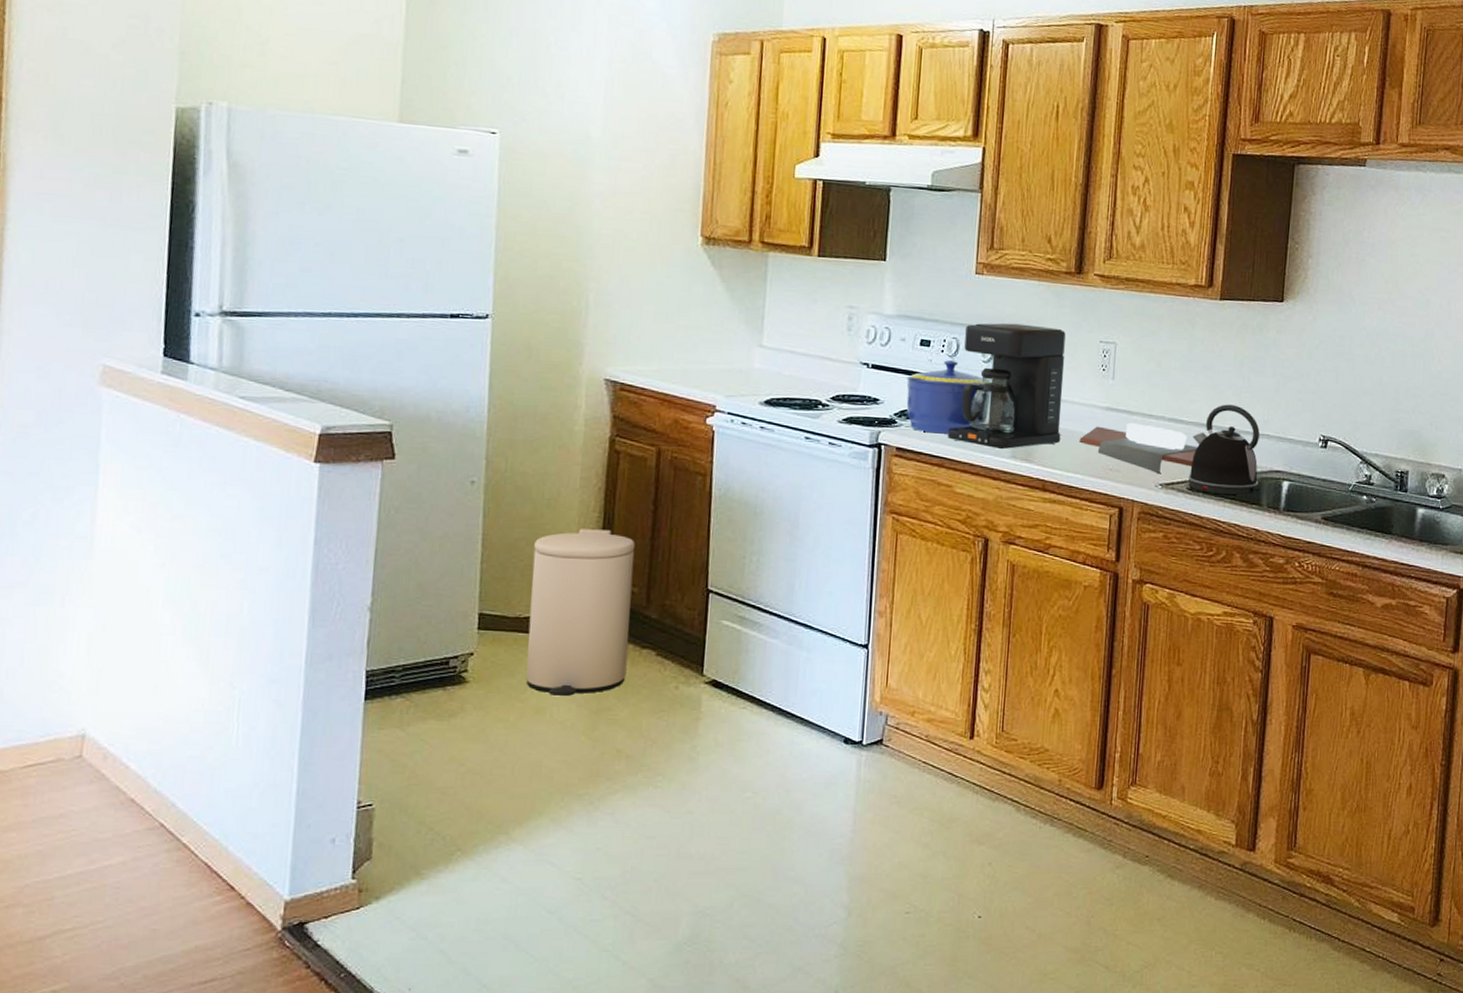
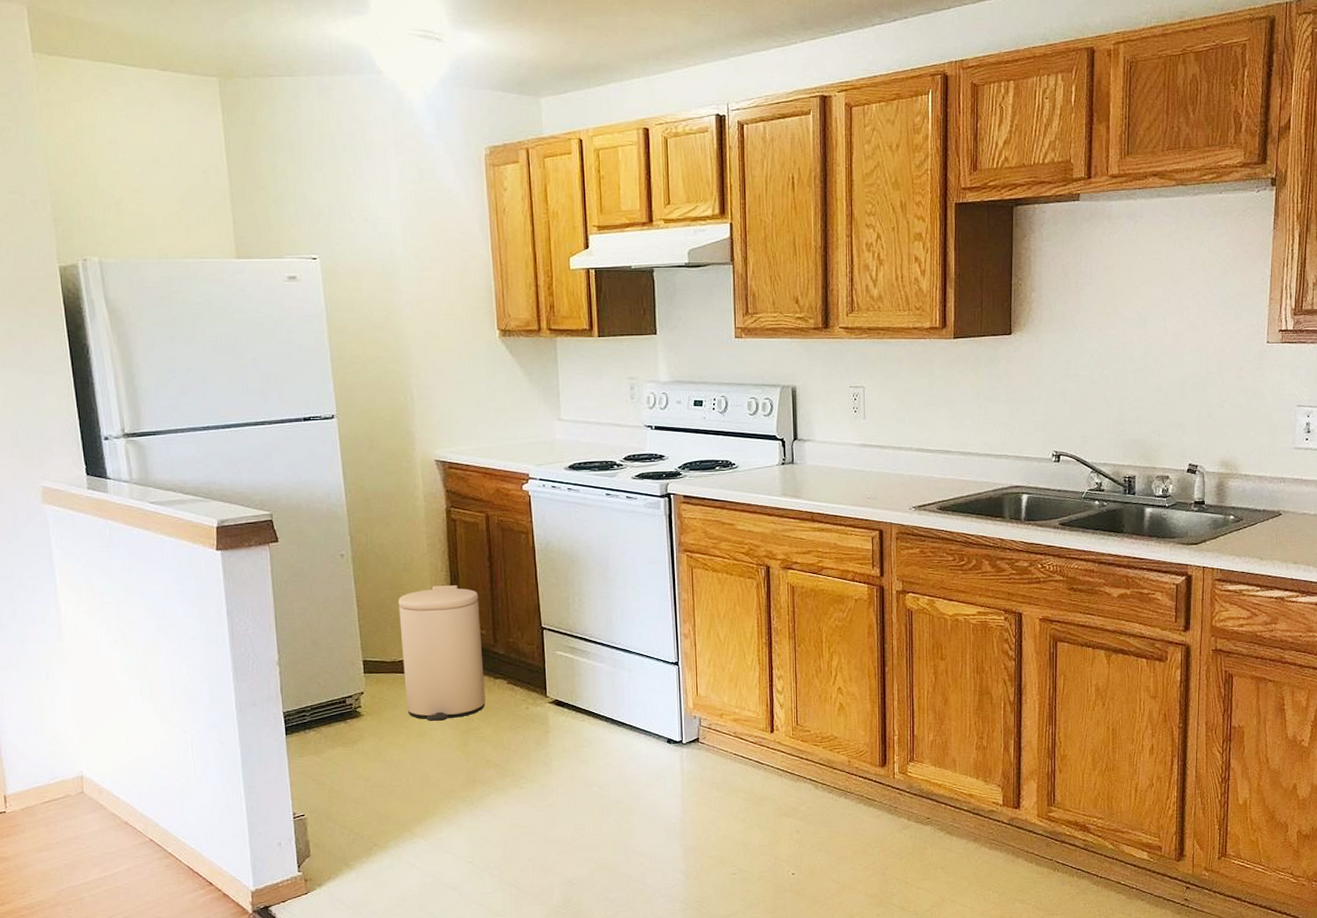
cooking pot: present [906,359,983,434] -> none [686,415,751,481]
coffee maker: present [947,323,1066,450] -> none [725,378,823,490]
cutting board: present [1079,423,1198,474] -> none [839,456,944,498]
kettle: present [1188,404,1260,495] -> none [938,431,1001,511]

